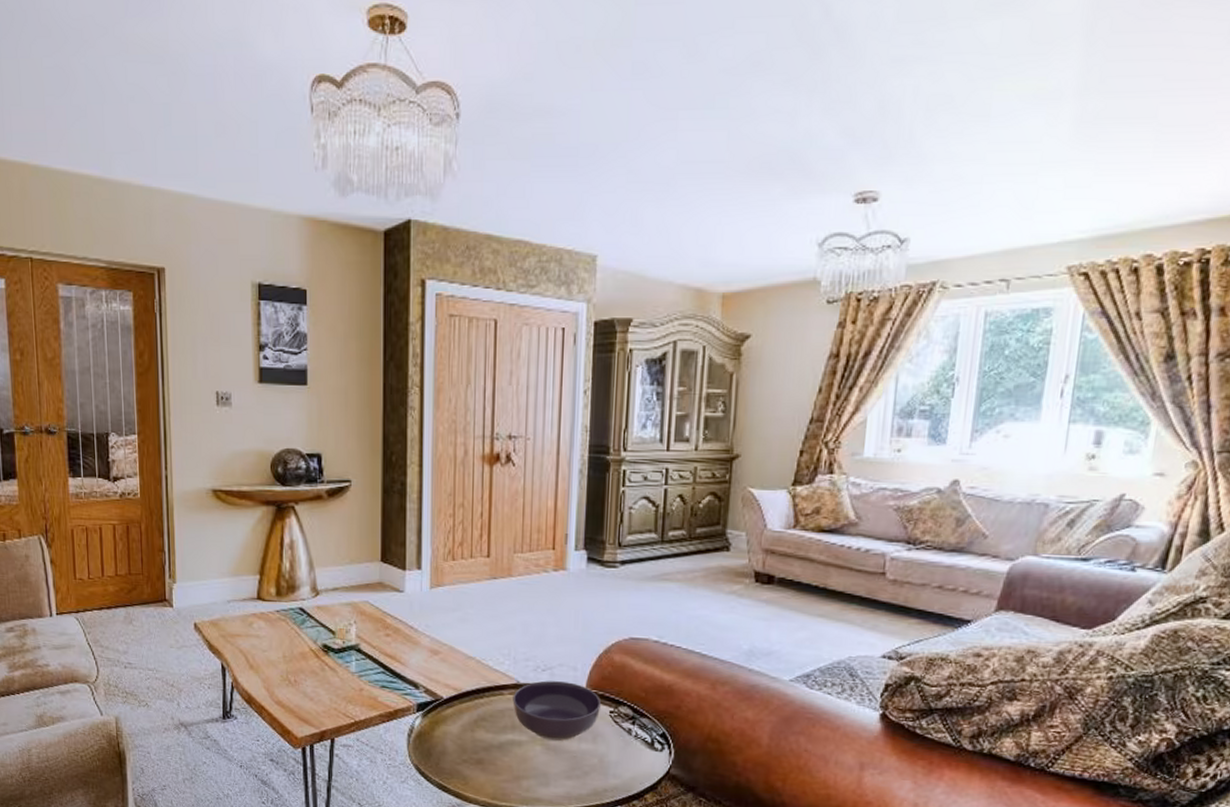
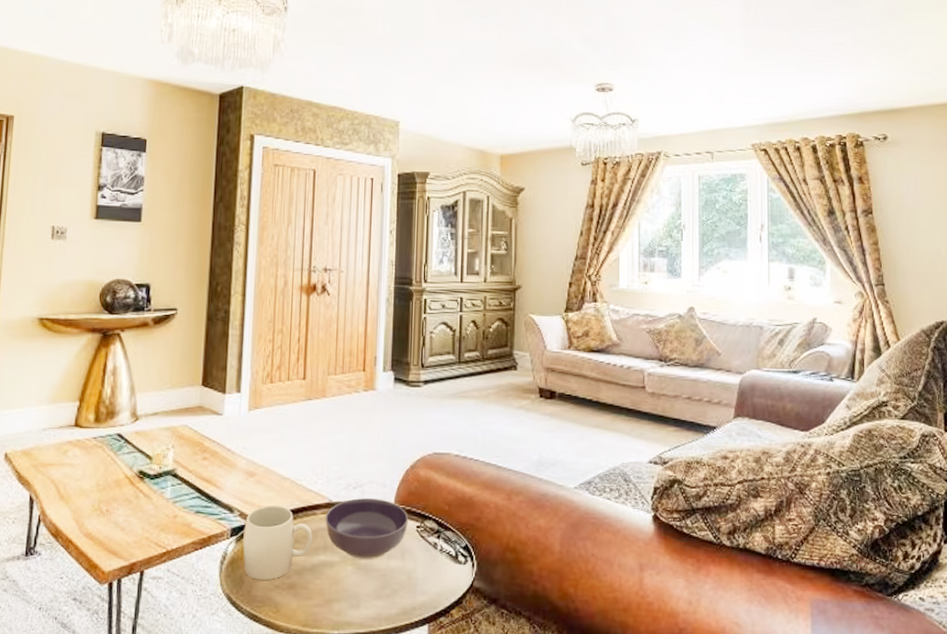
mug: none [429,683,500,755] -> present [243,506,313,580]

